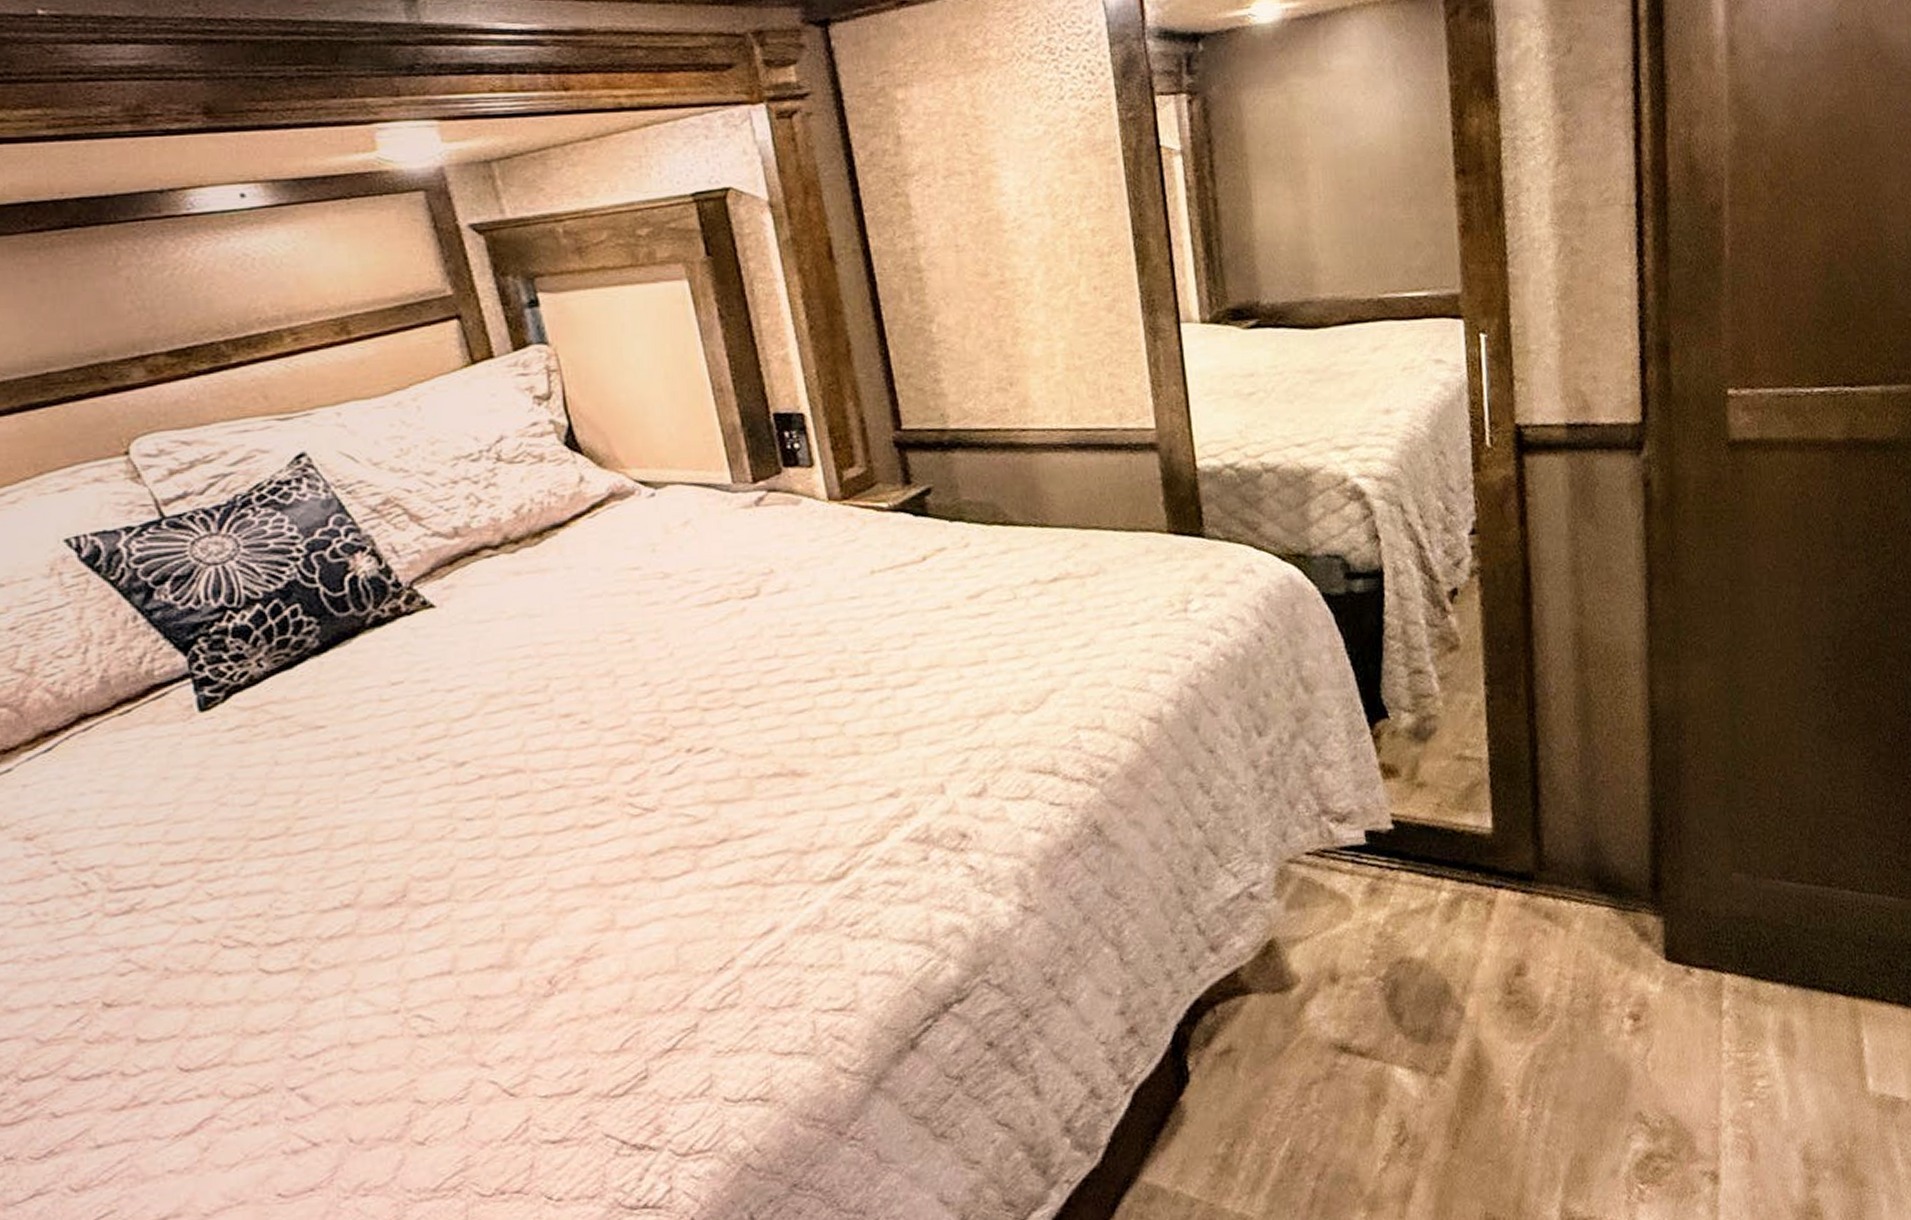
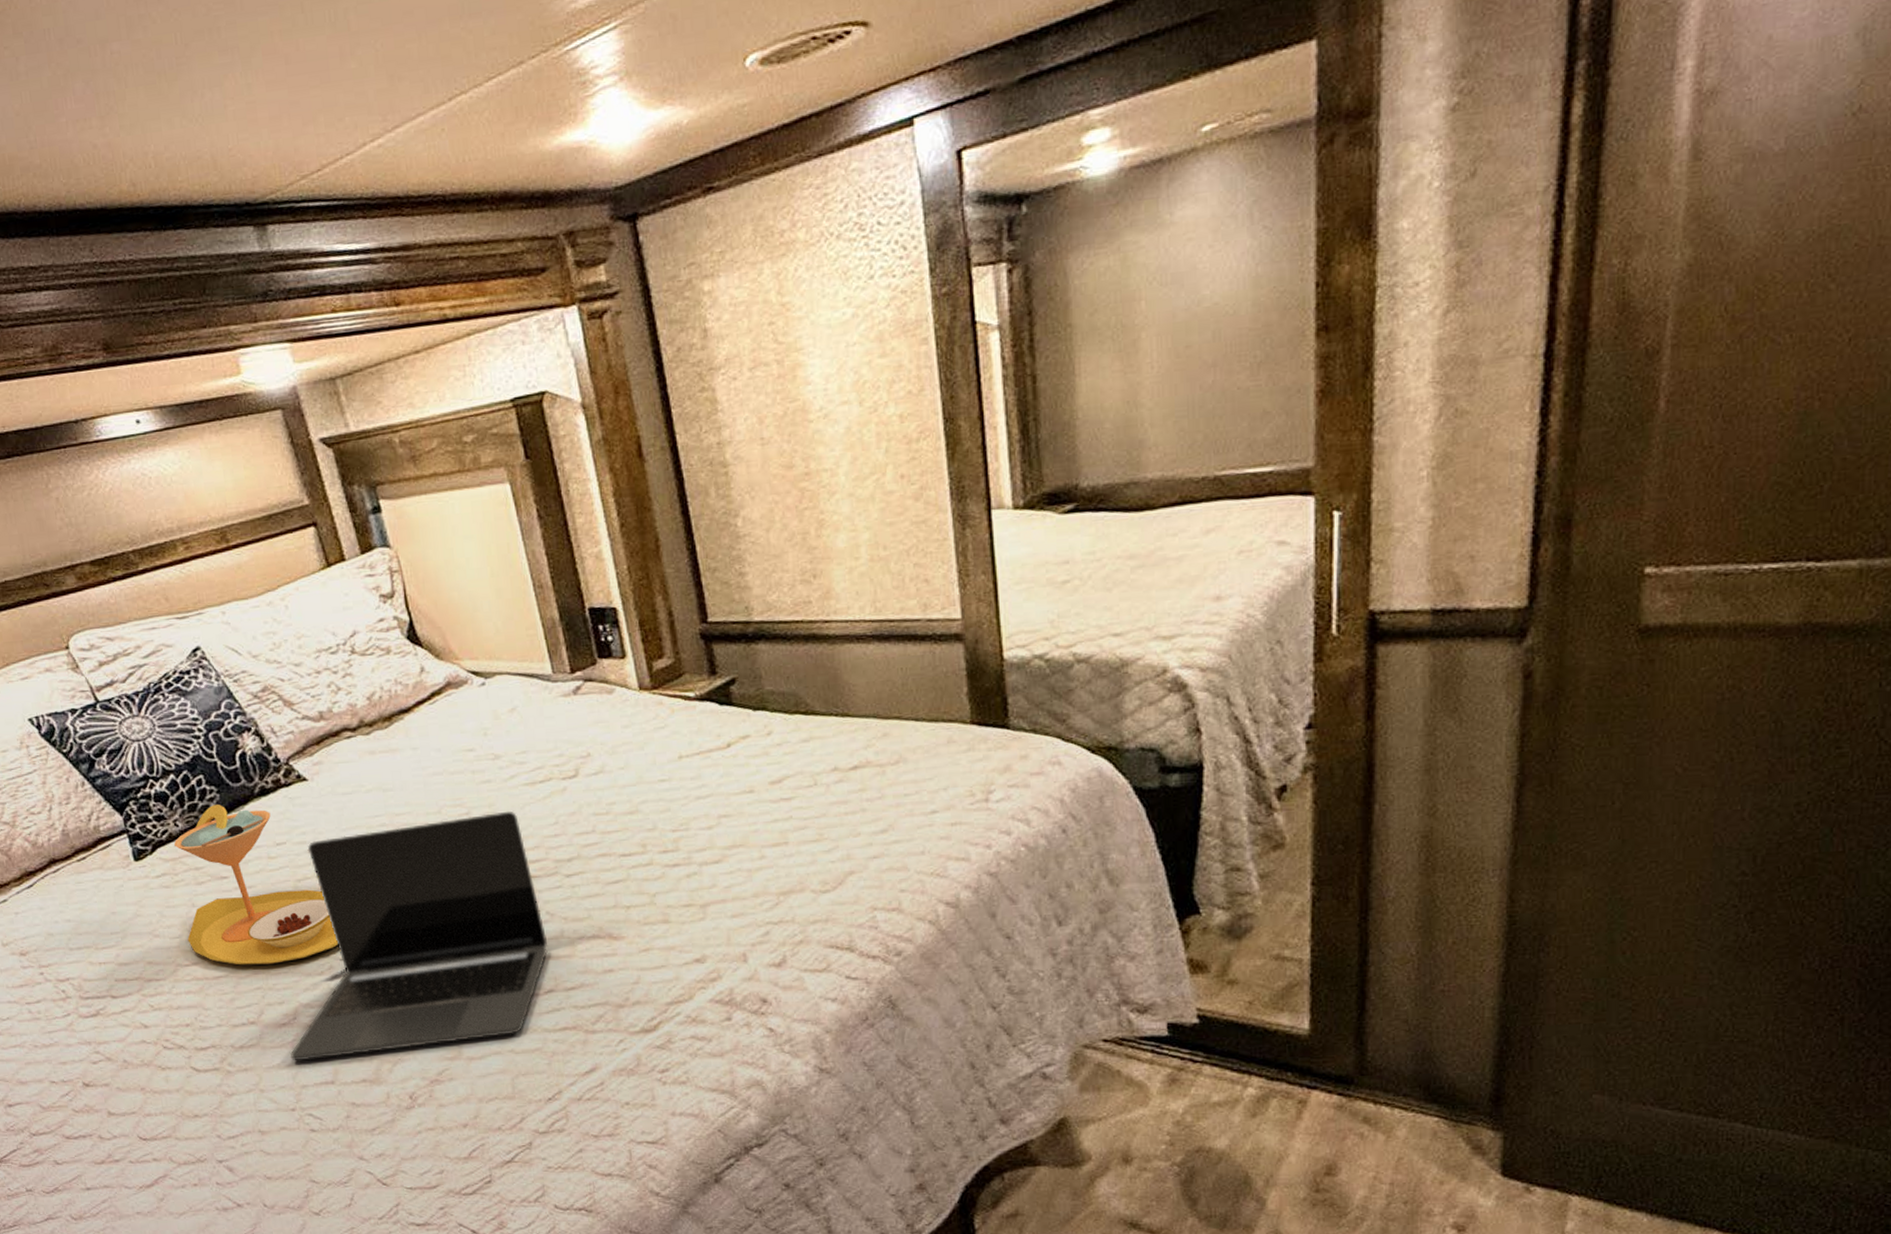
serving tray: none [256,637,465,835] -> present [174,803,338,965]
laptop: none [396,635,721,950] -> present [291,811,548,1061]

